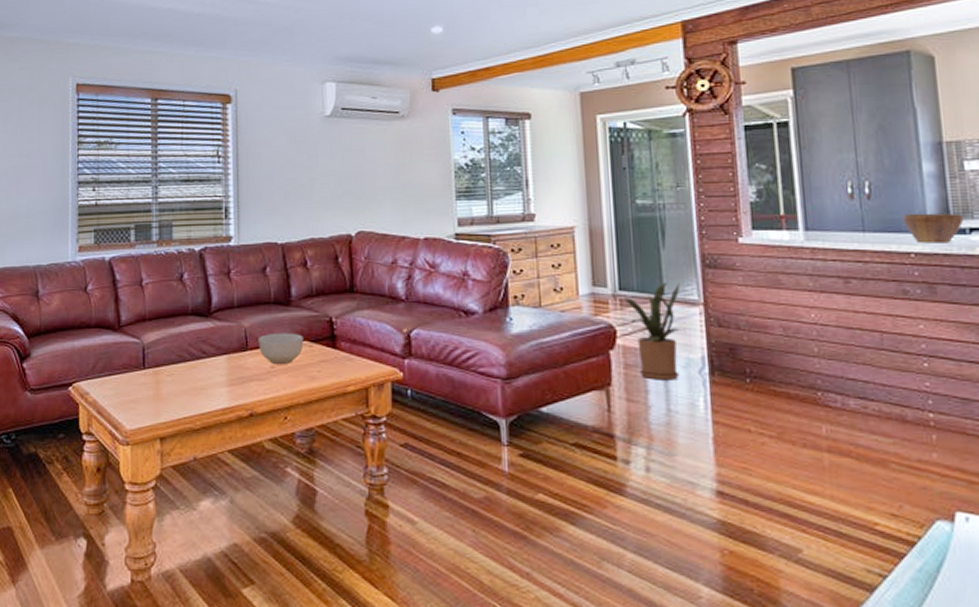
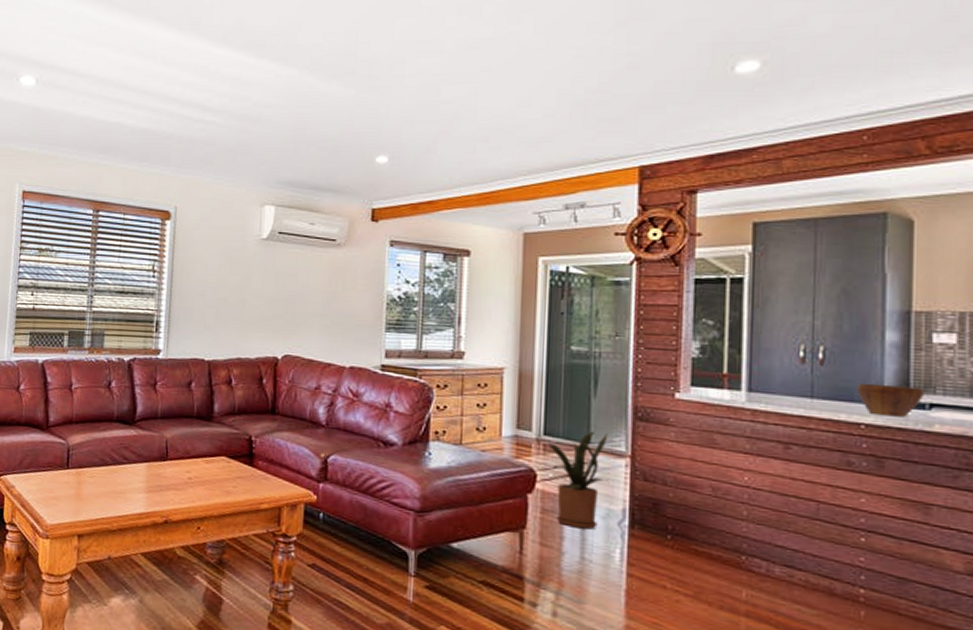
bowl: present [257,333,304,365] -> none [177,446,222,478]

